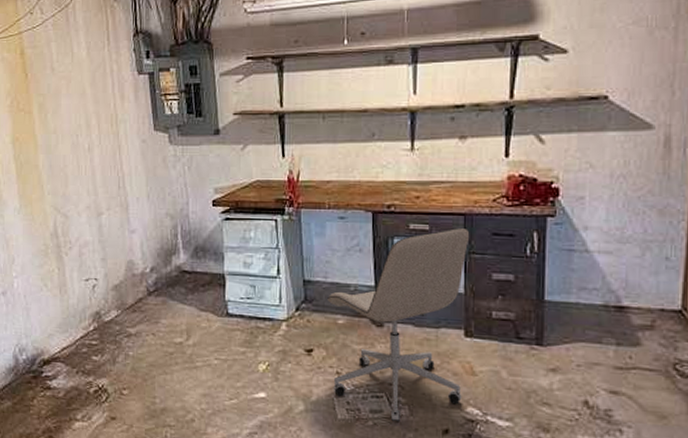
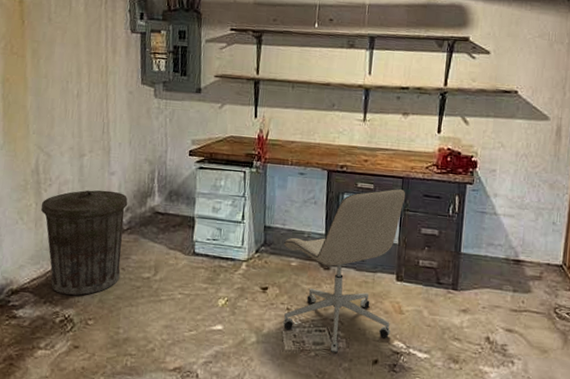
trash can: none [63,250,152,365] -> present [40,190,128,296]

